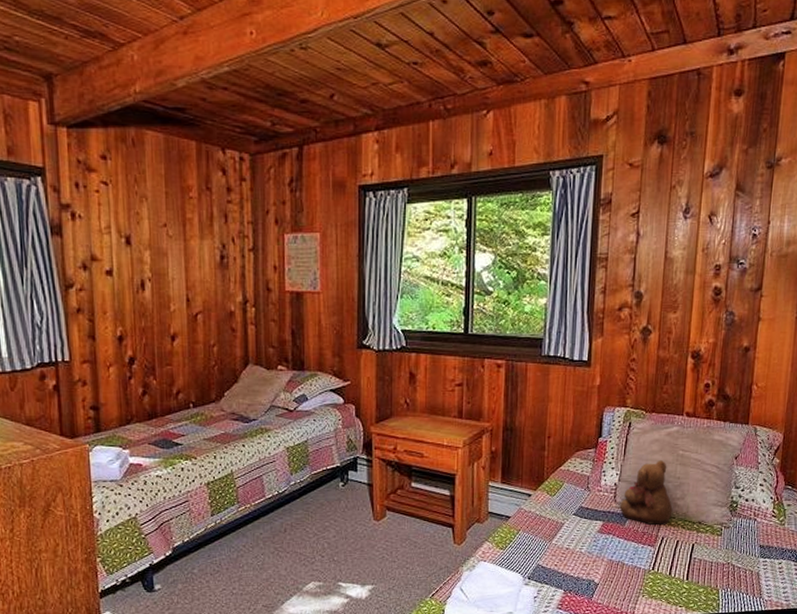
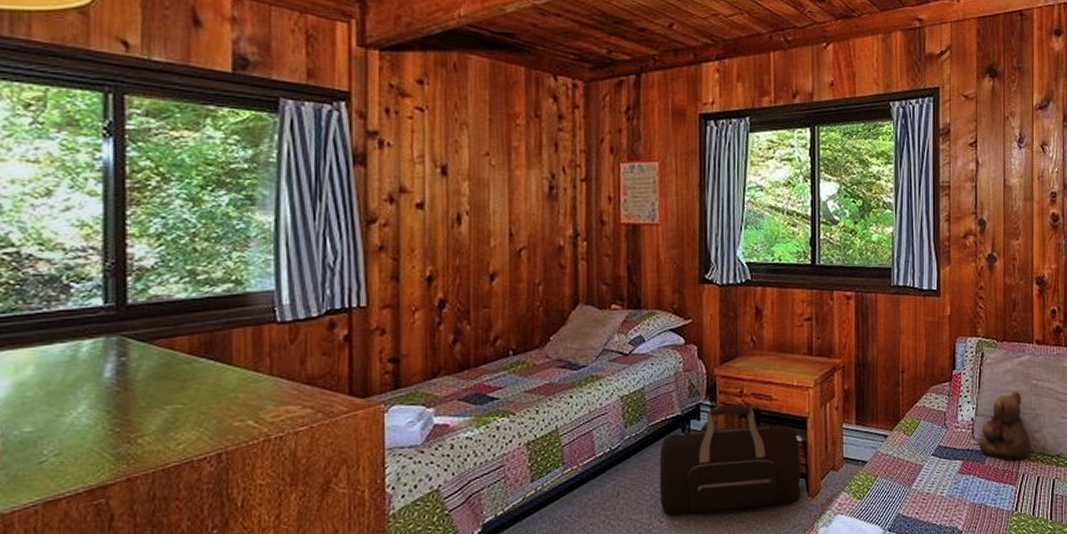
duffel bag: none [321,459,449,552] -> present [659,404,802,516]

